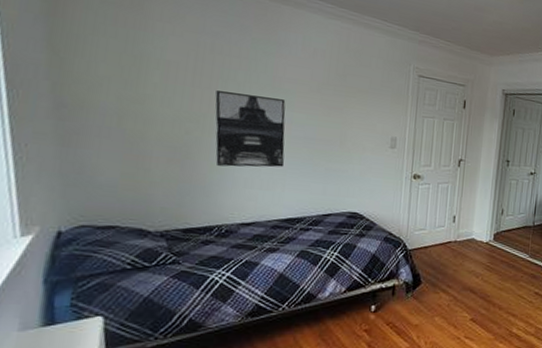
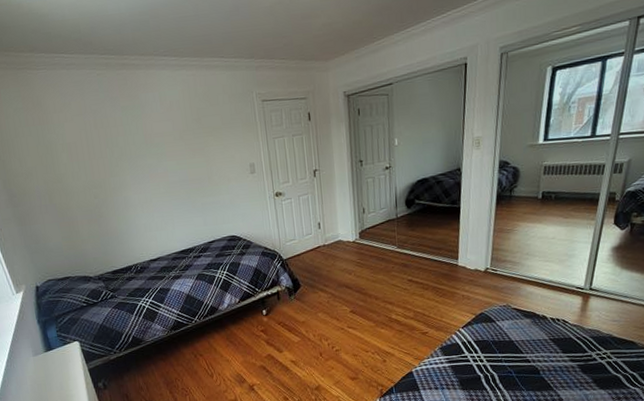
wall art: present [215,91,286,168] -> none [107,153,170,218]

